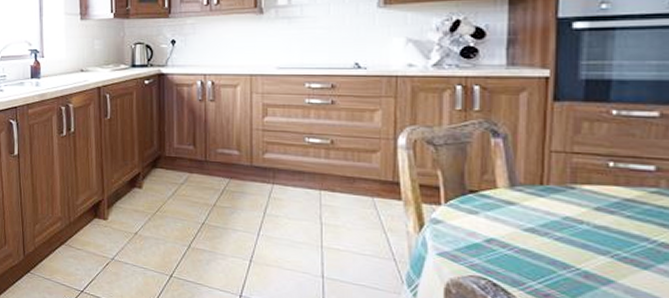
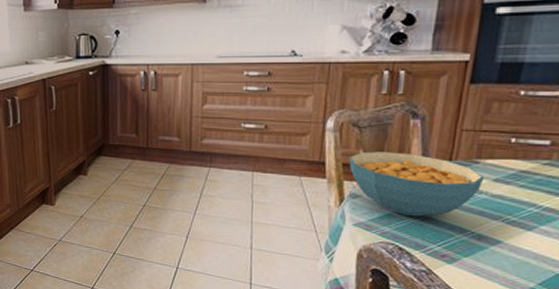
cereal bowl: none [426,172,583,248] -> present [349,151,485,217]

